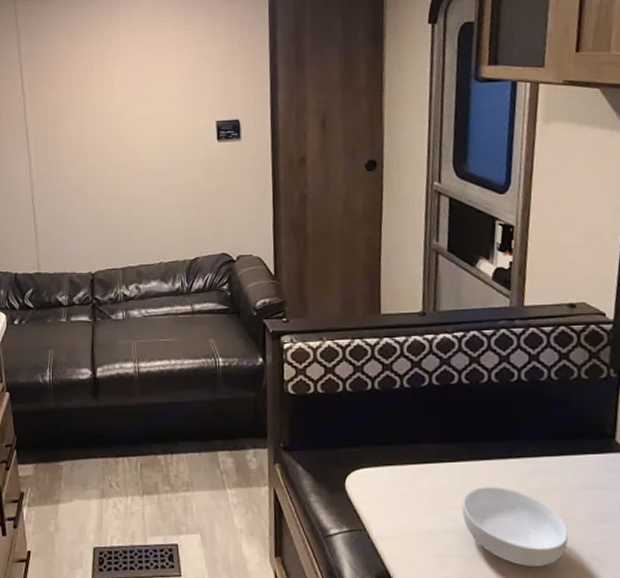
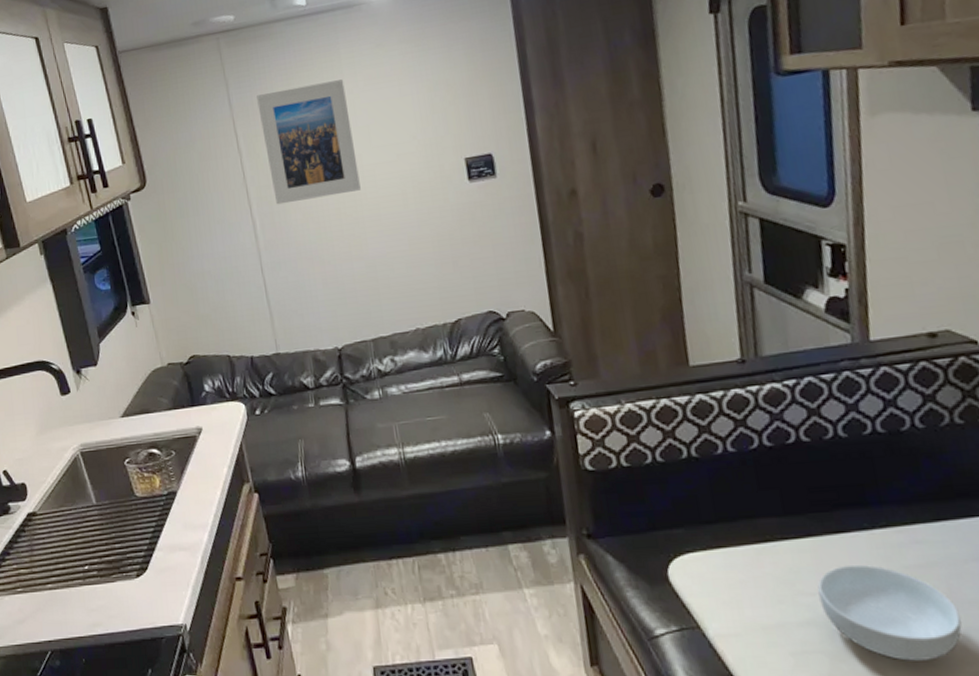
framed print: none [43,41,125,144] -> present [257,79,361,205]

